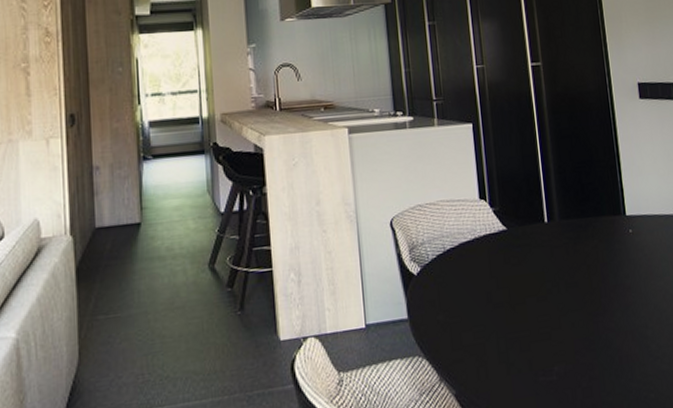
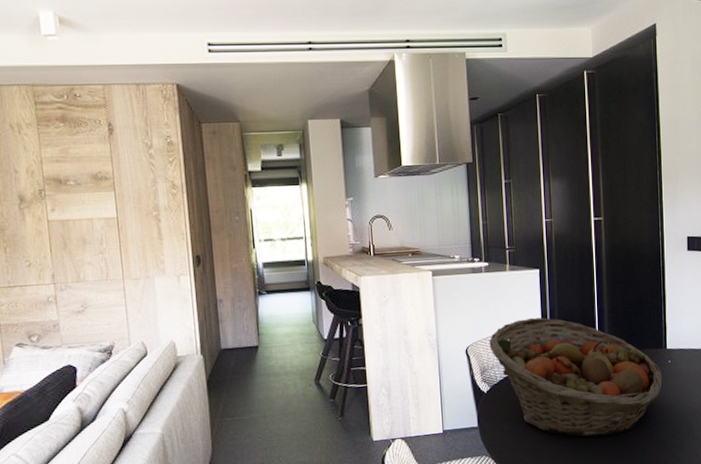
fruit basket: none [417,180,625,329] -> present [489,317,664,438]

